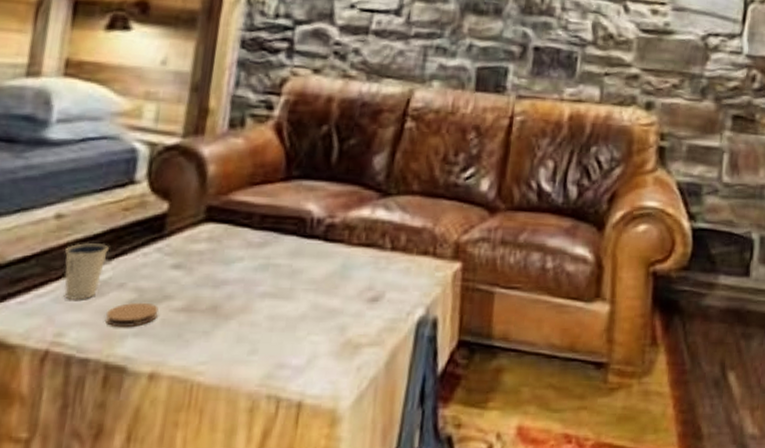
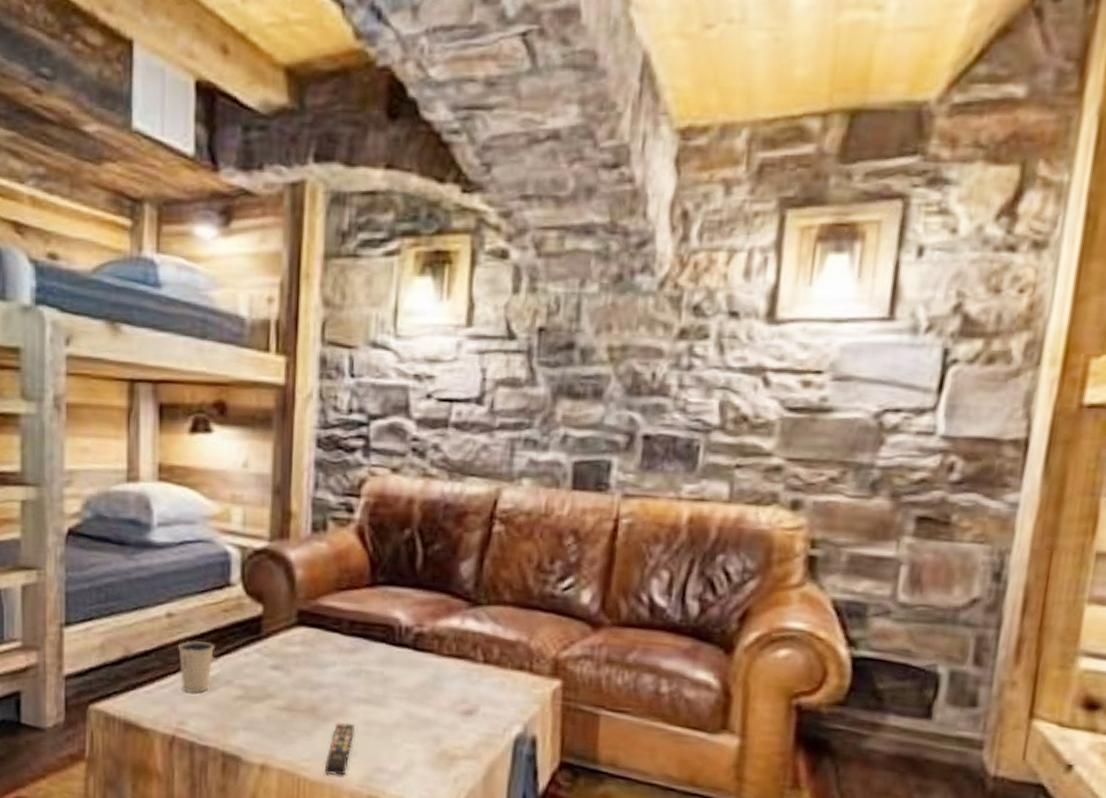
coaster: present [106,302,159,328] -> none [219,698,263,721]
remote control: none [222,319,258,378] -> present [325,722,355,776]

